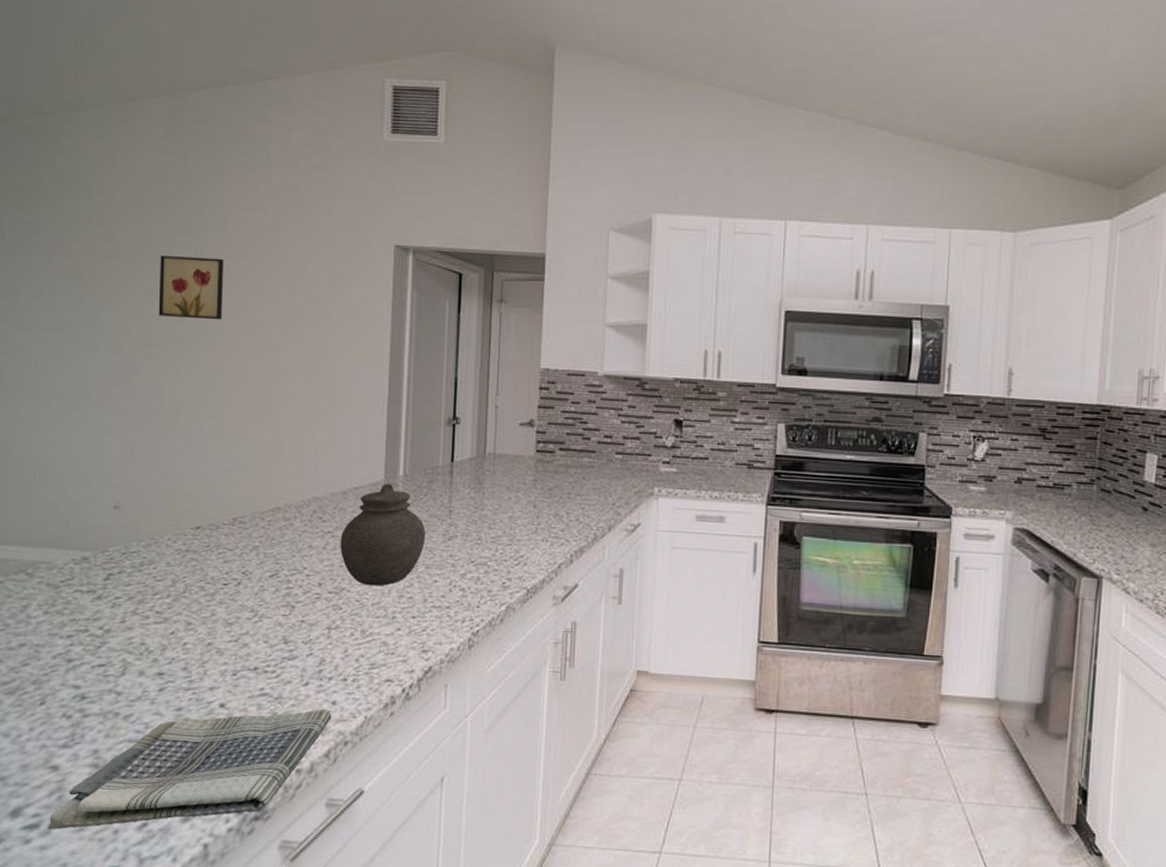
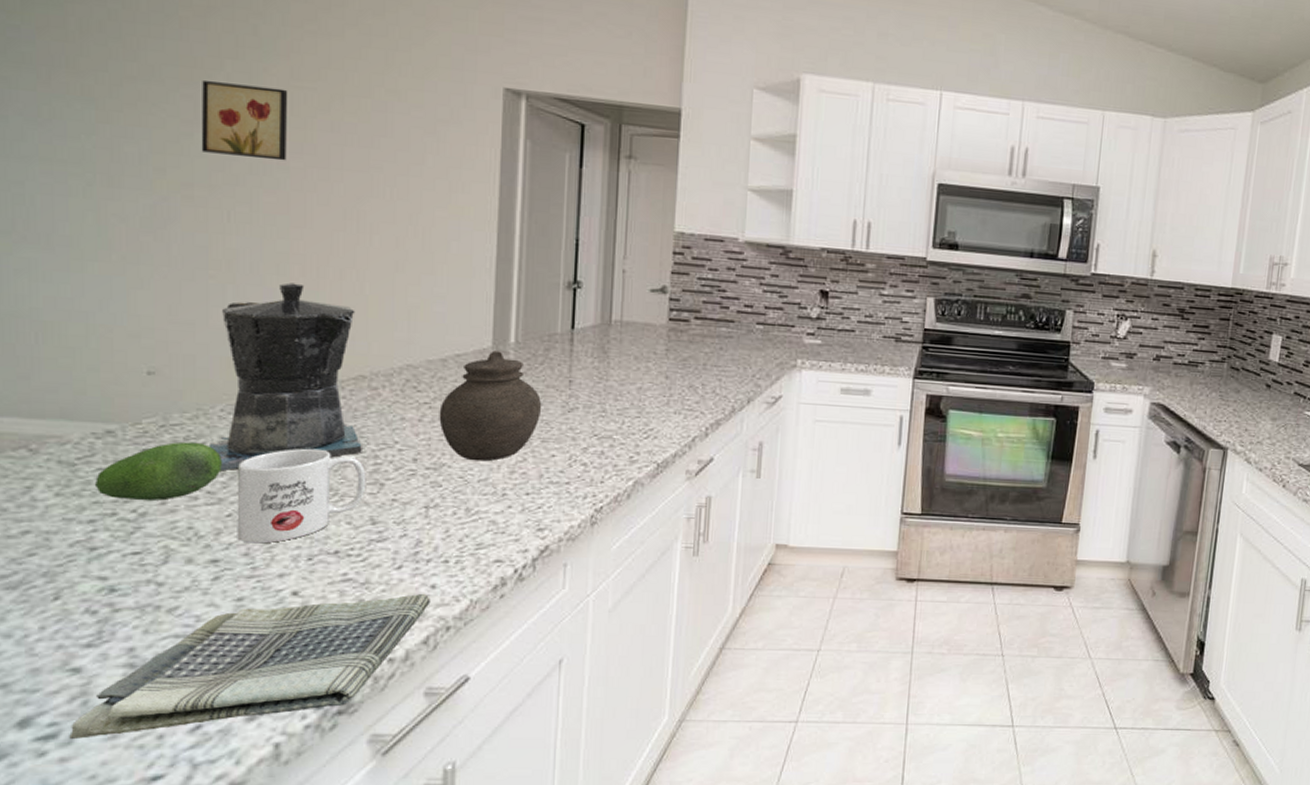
fruit: none [72,567,168,619] -> present [94,442,222,501]
coffee maker: none [158,426,277,594] -> present [208,283,362,471]
mug: none [178,573,281,659] -> present [237,448,367,544]

